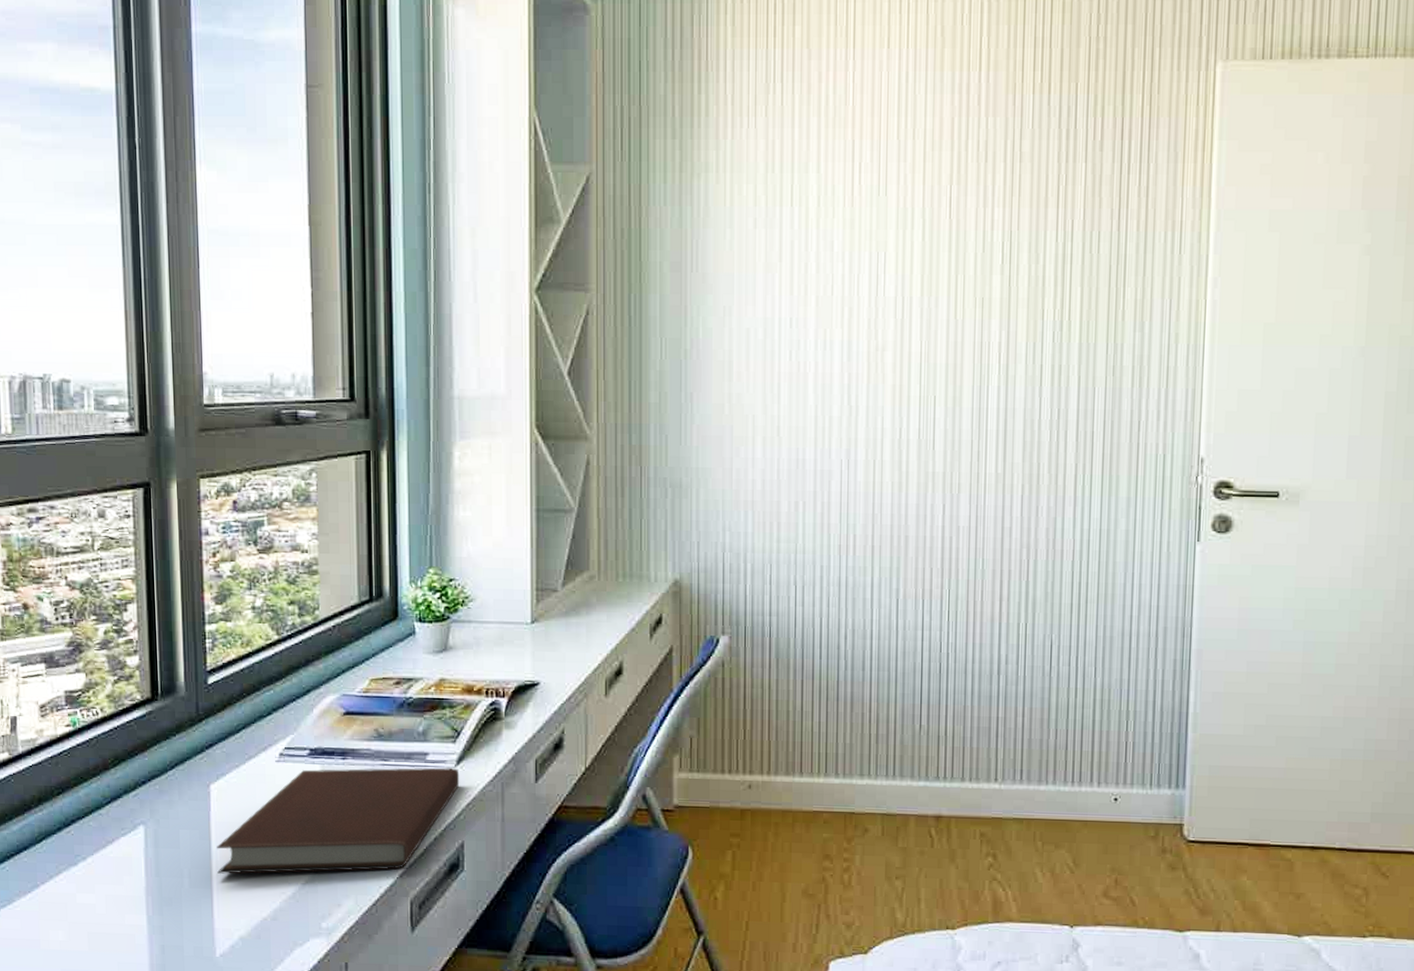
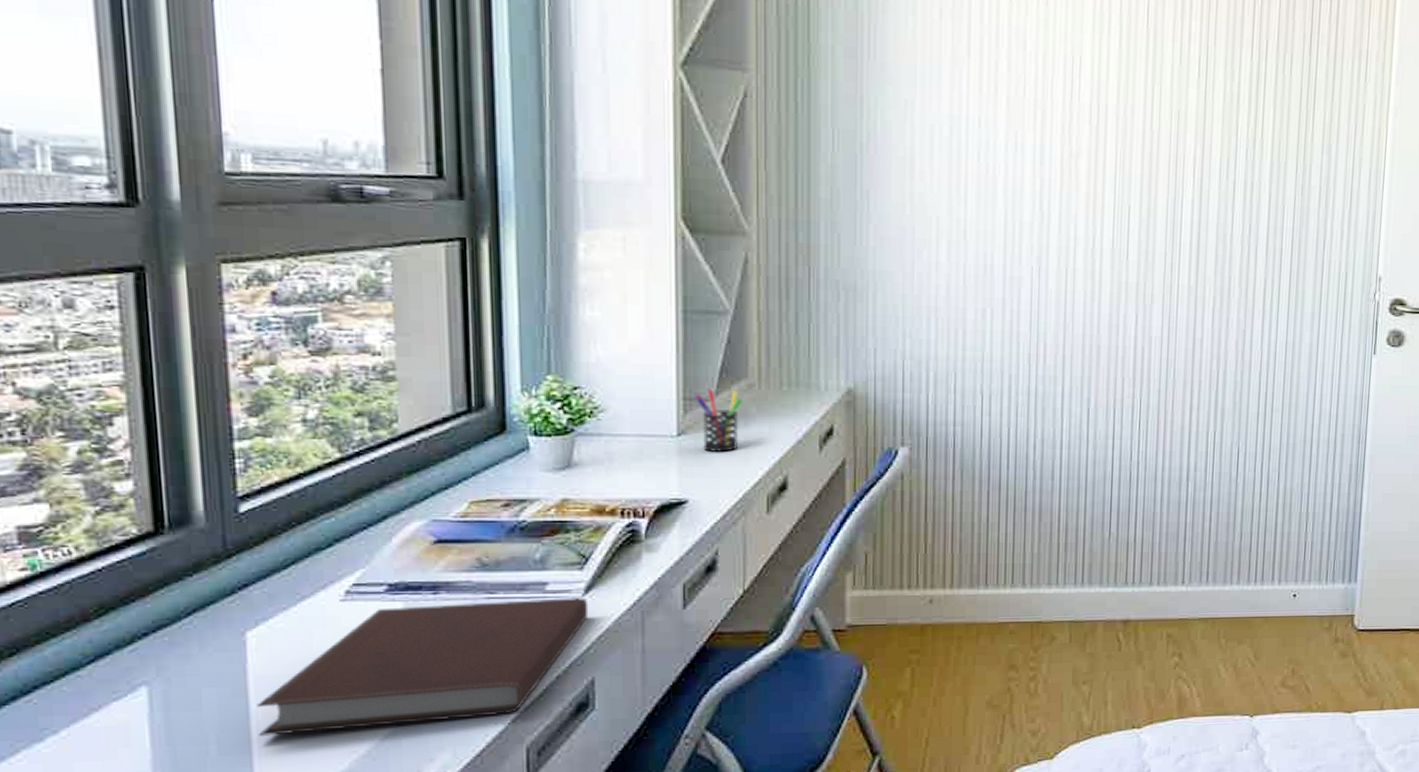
pen holder: none [546,580,584,639] -> present [695,388,742,453]

